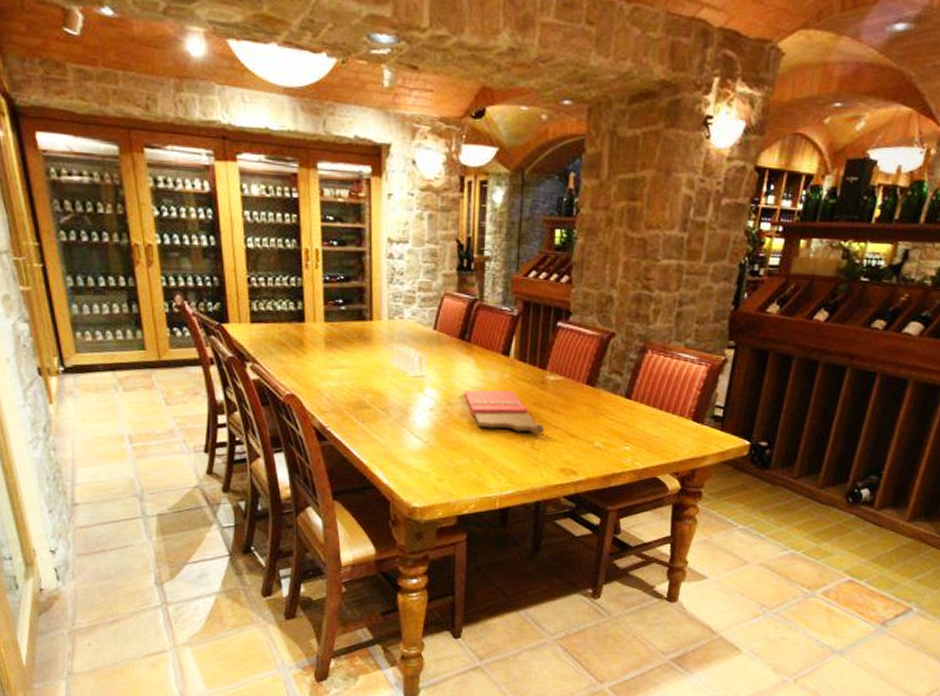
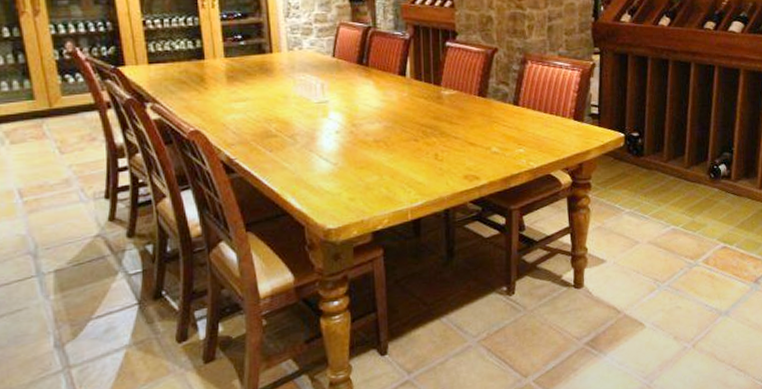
cutting board: present [464,390,545,434] -> none [367,107,446,146]

